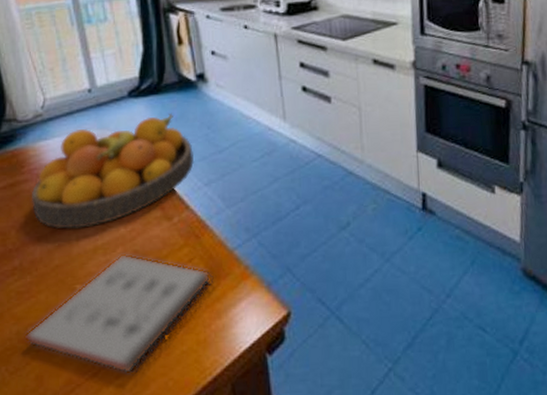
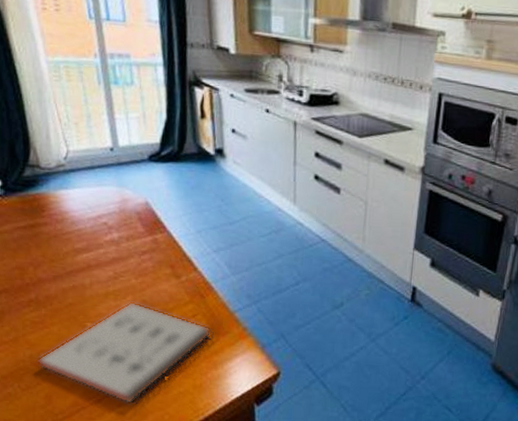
fruit bowl: present [31,112,195,229] -> none [49,181,206,274]

